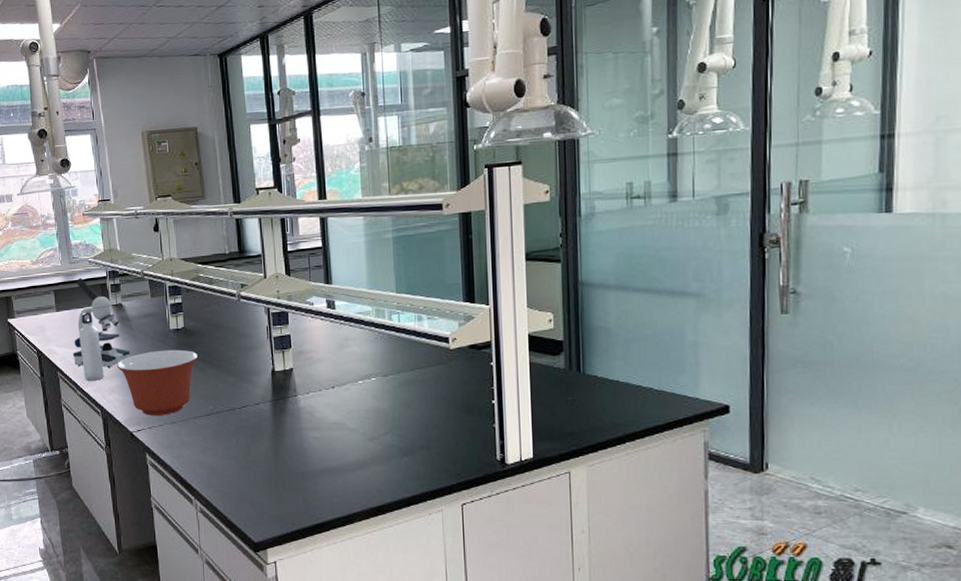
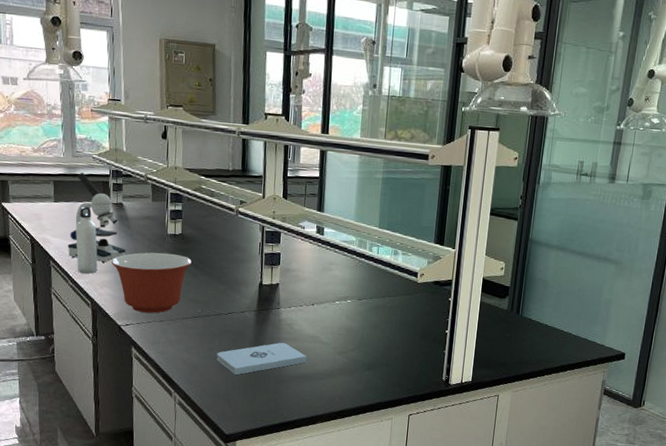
notepad: none [235,433,334,474] -> present [216,342,307,375]

